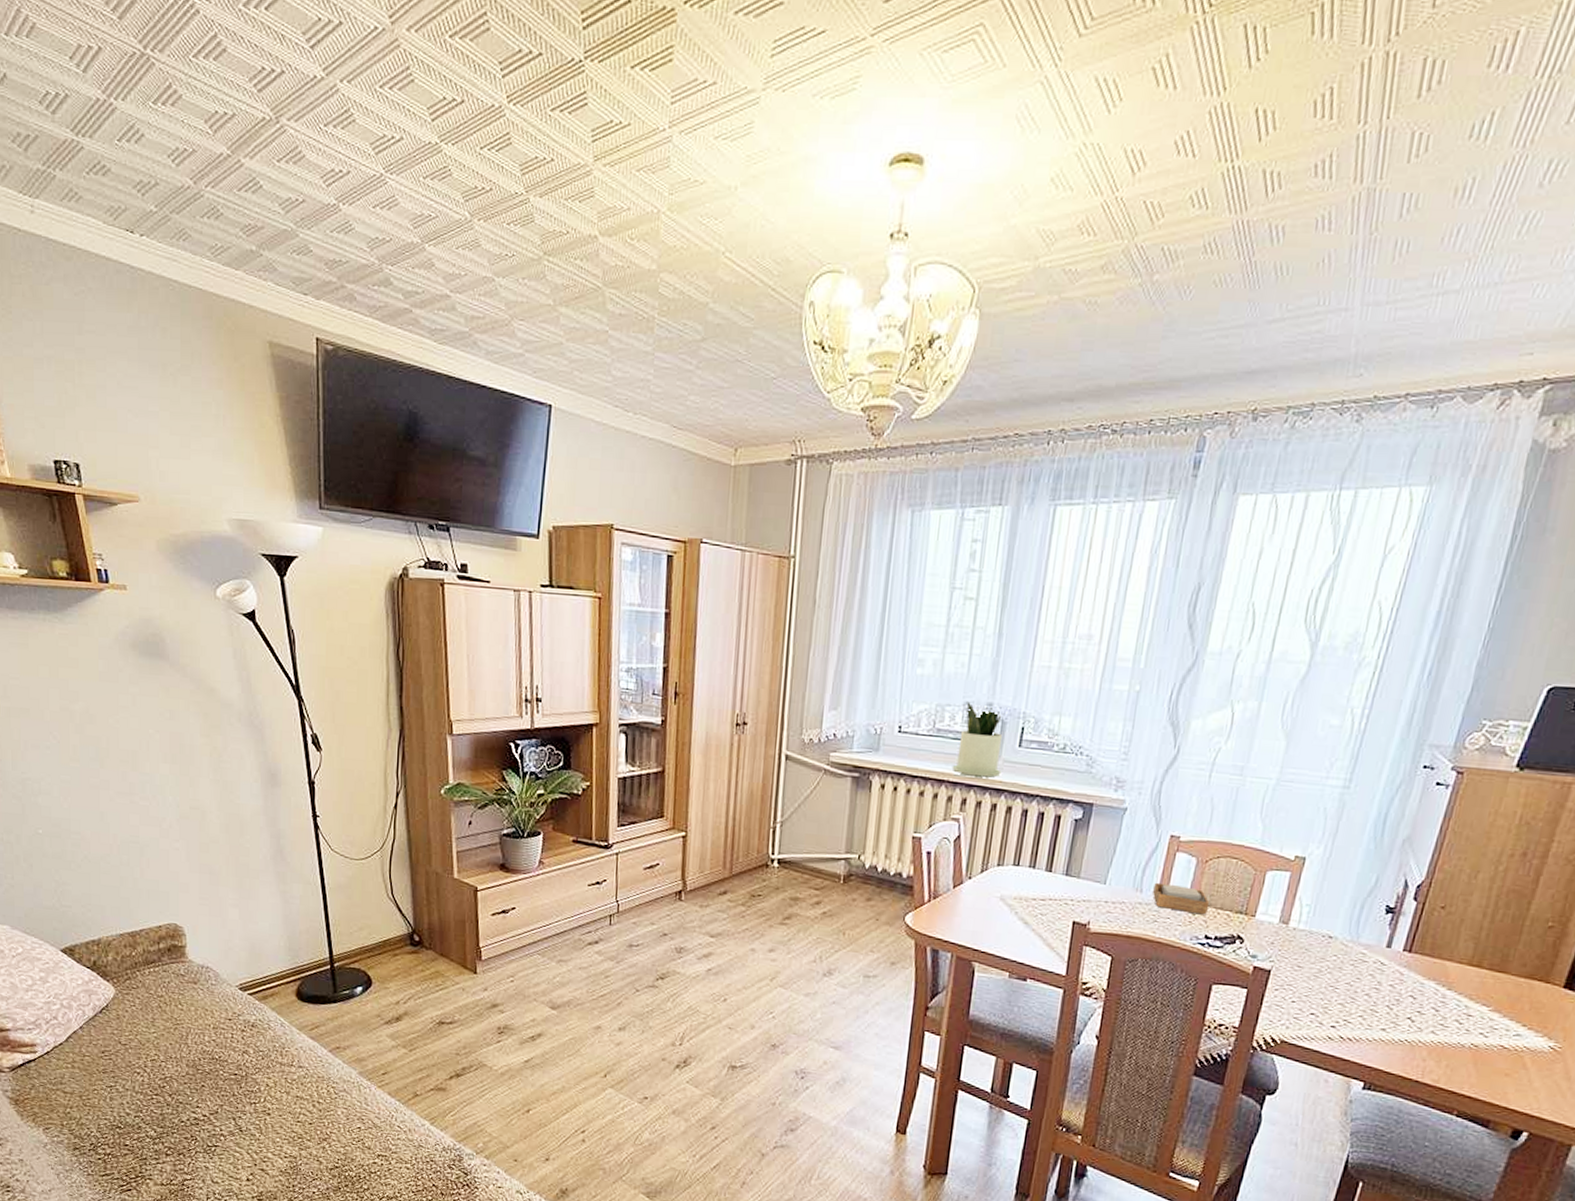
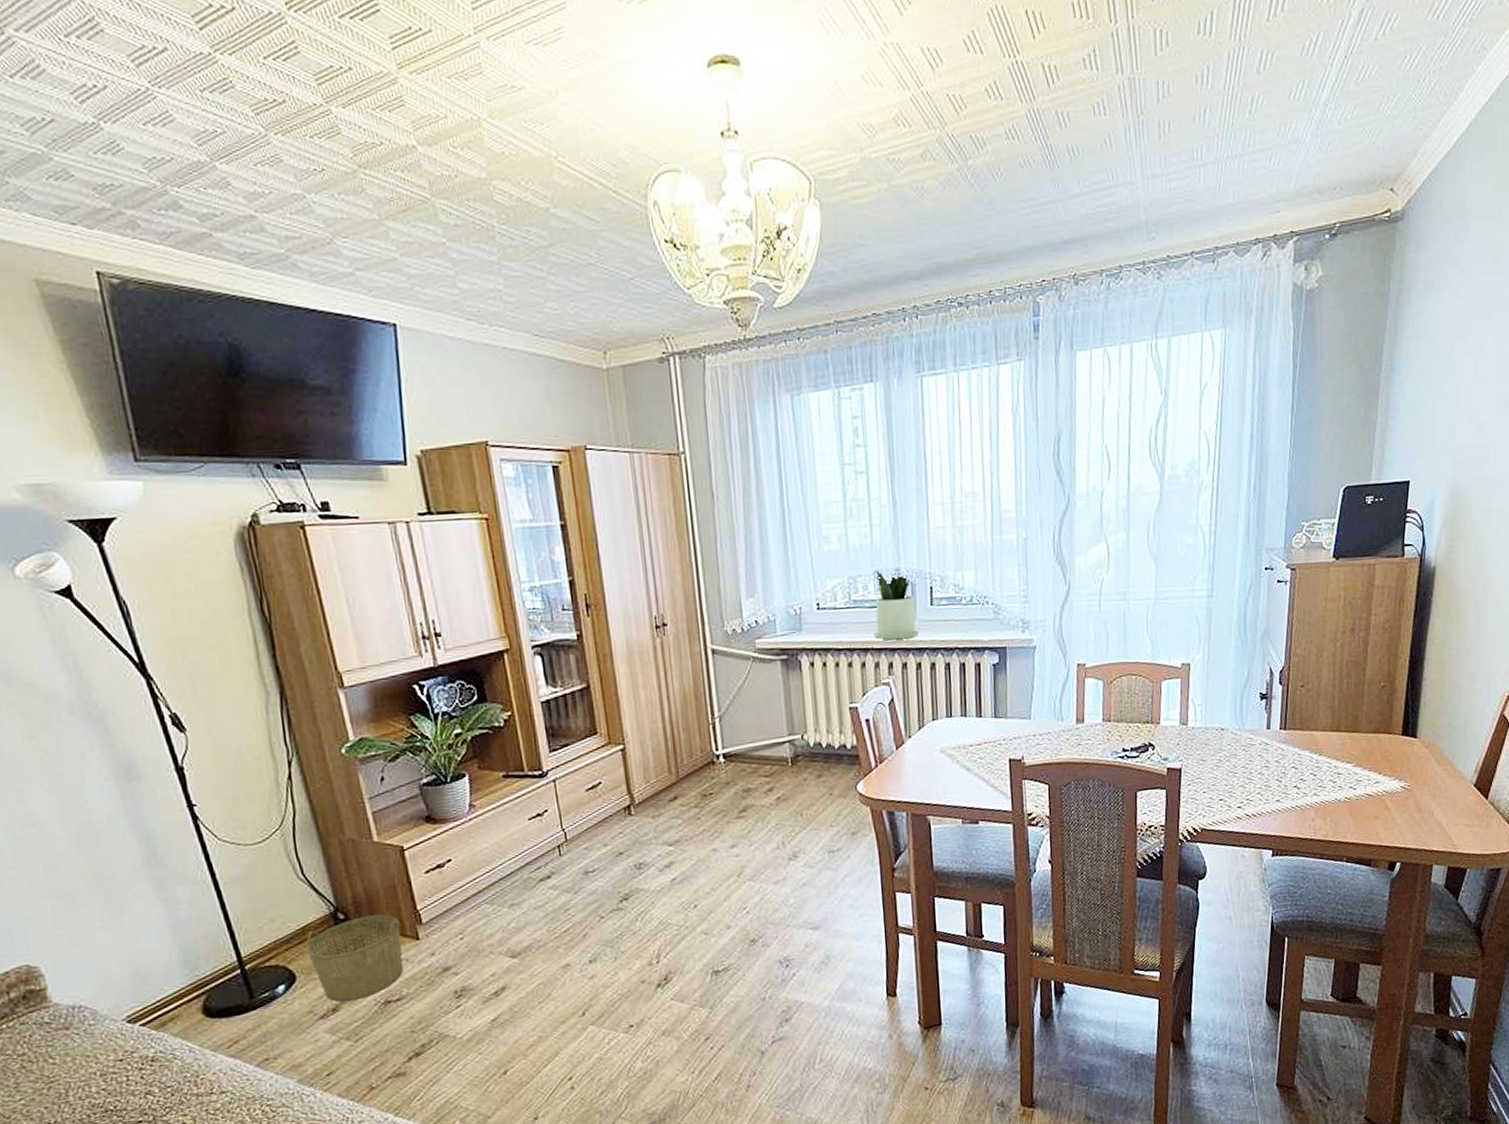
basket: none [384,942,463,1015] -> present [306,914,404,1002]
napkin holder: present [1152,882,1210,915] -> none [1071,708,1121,732]

